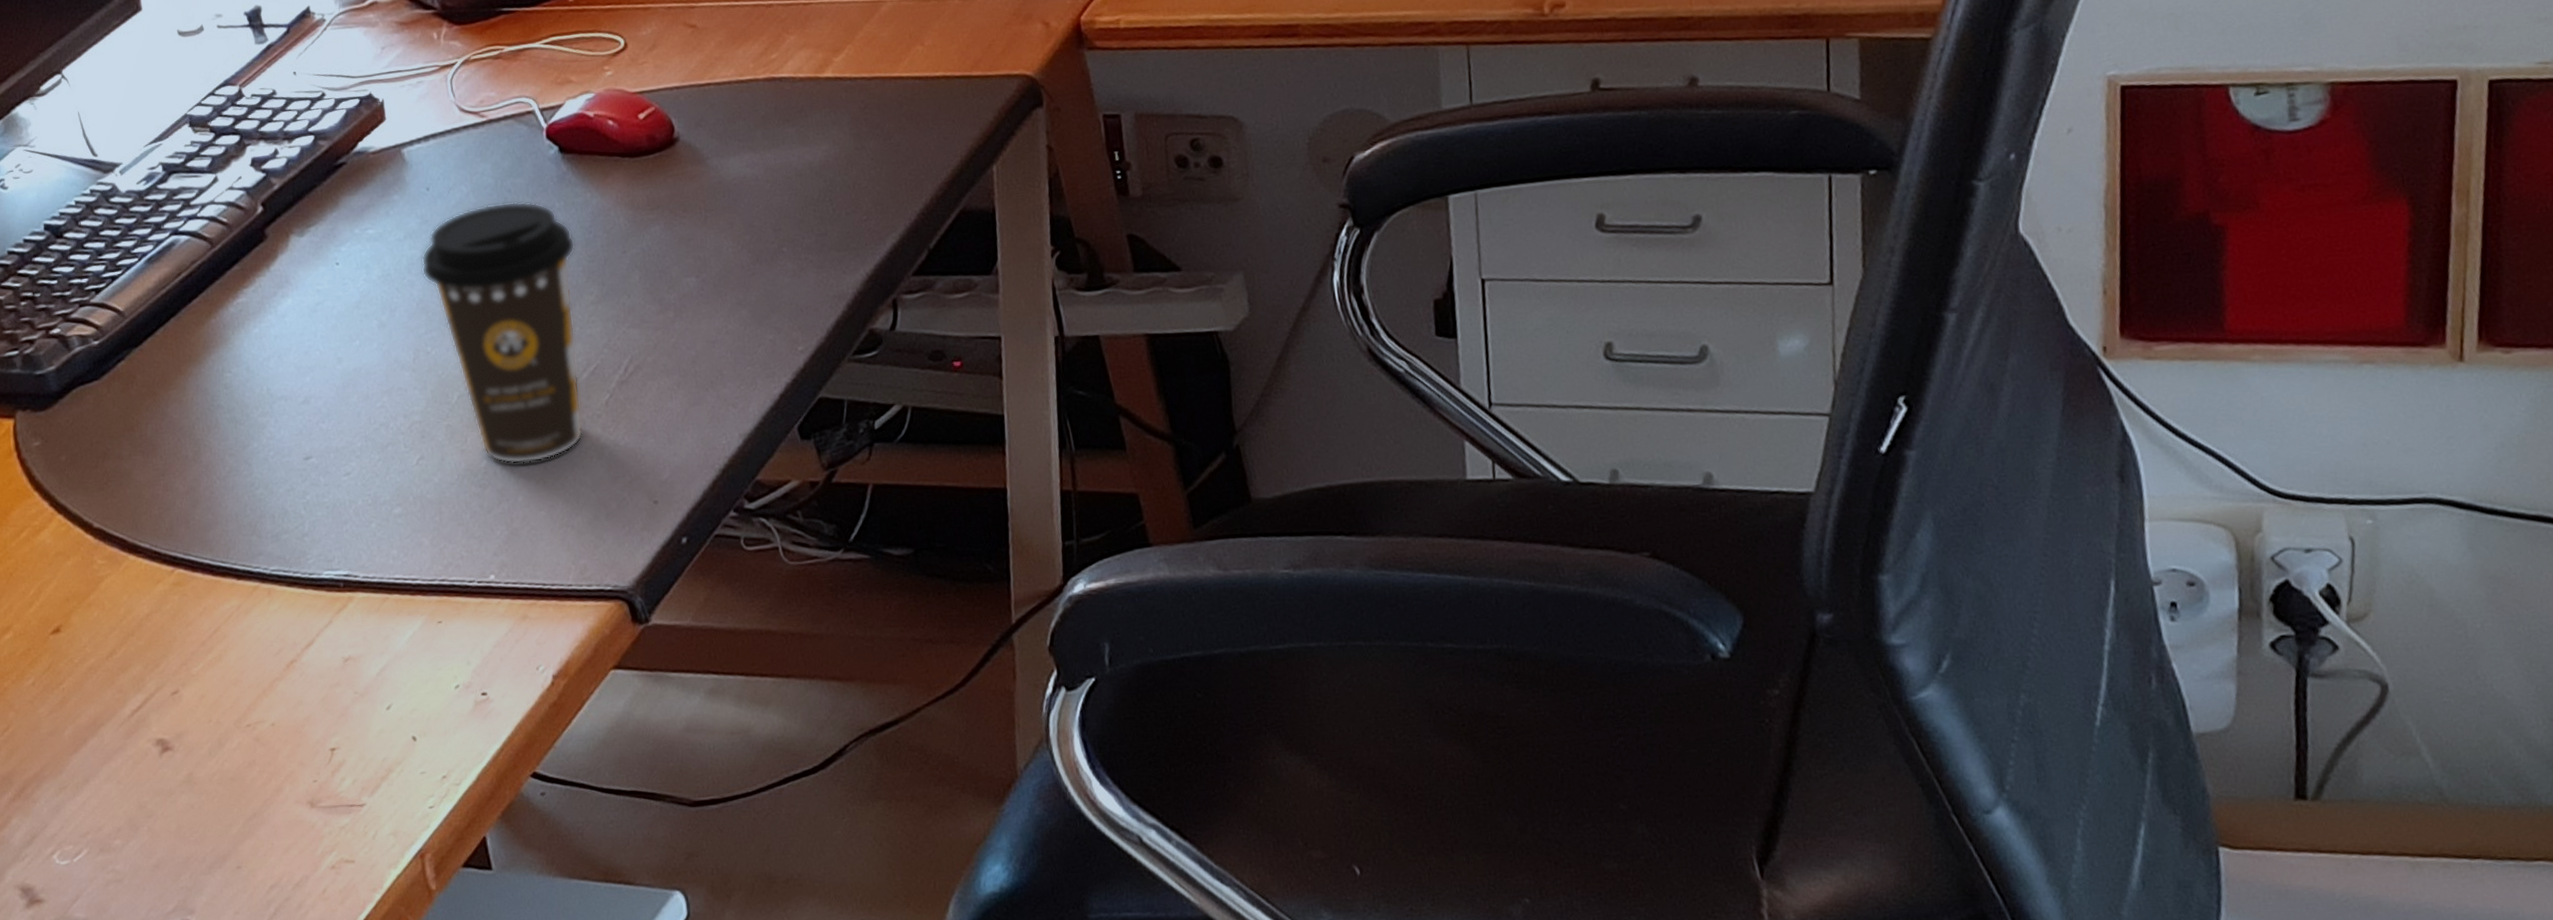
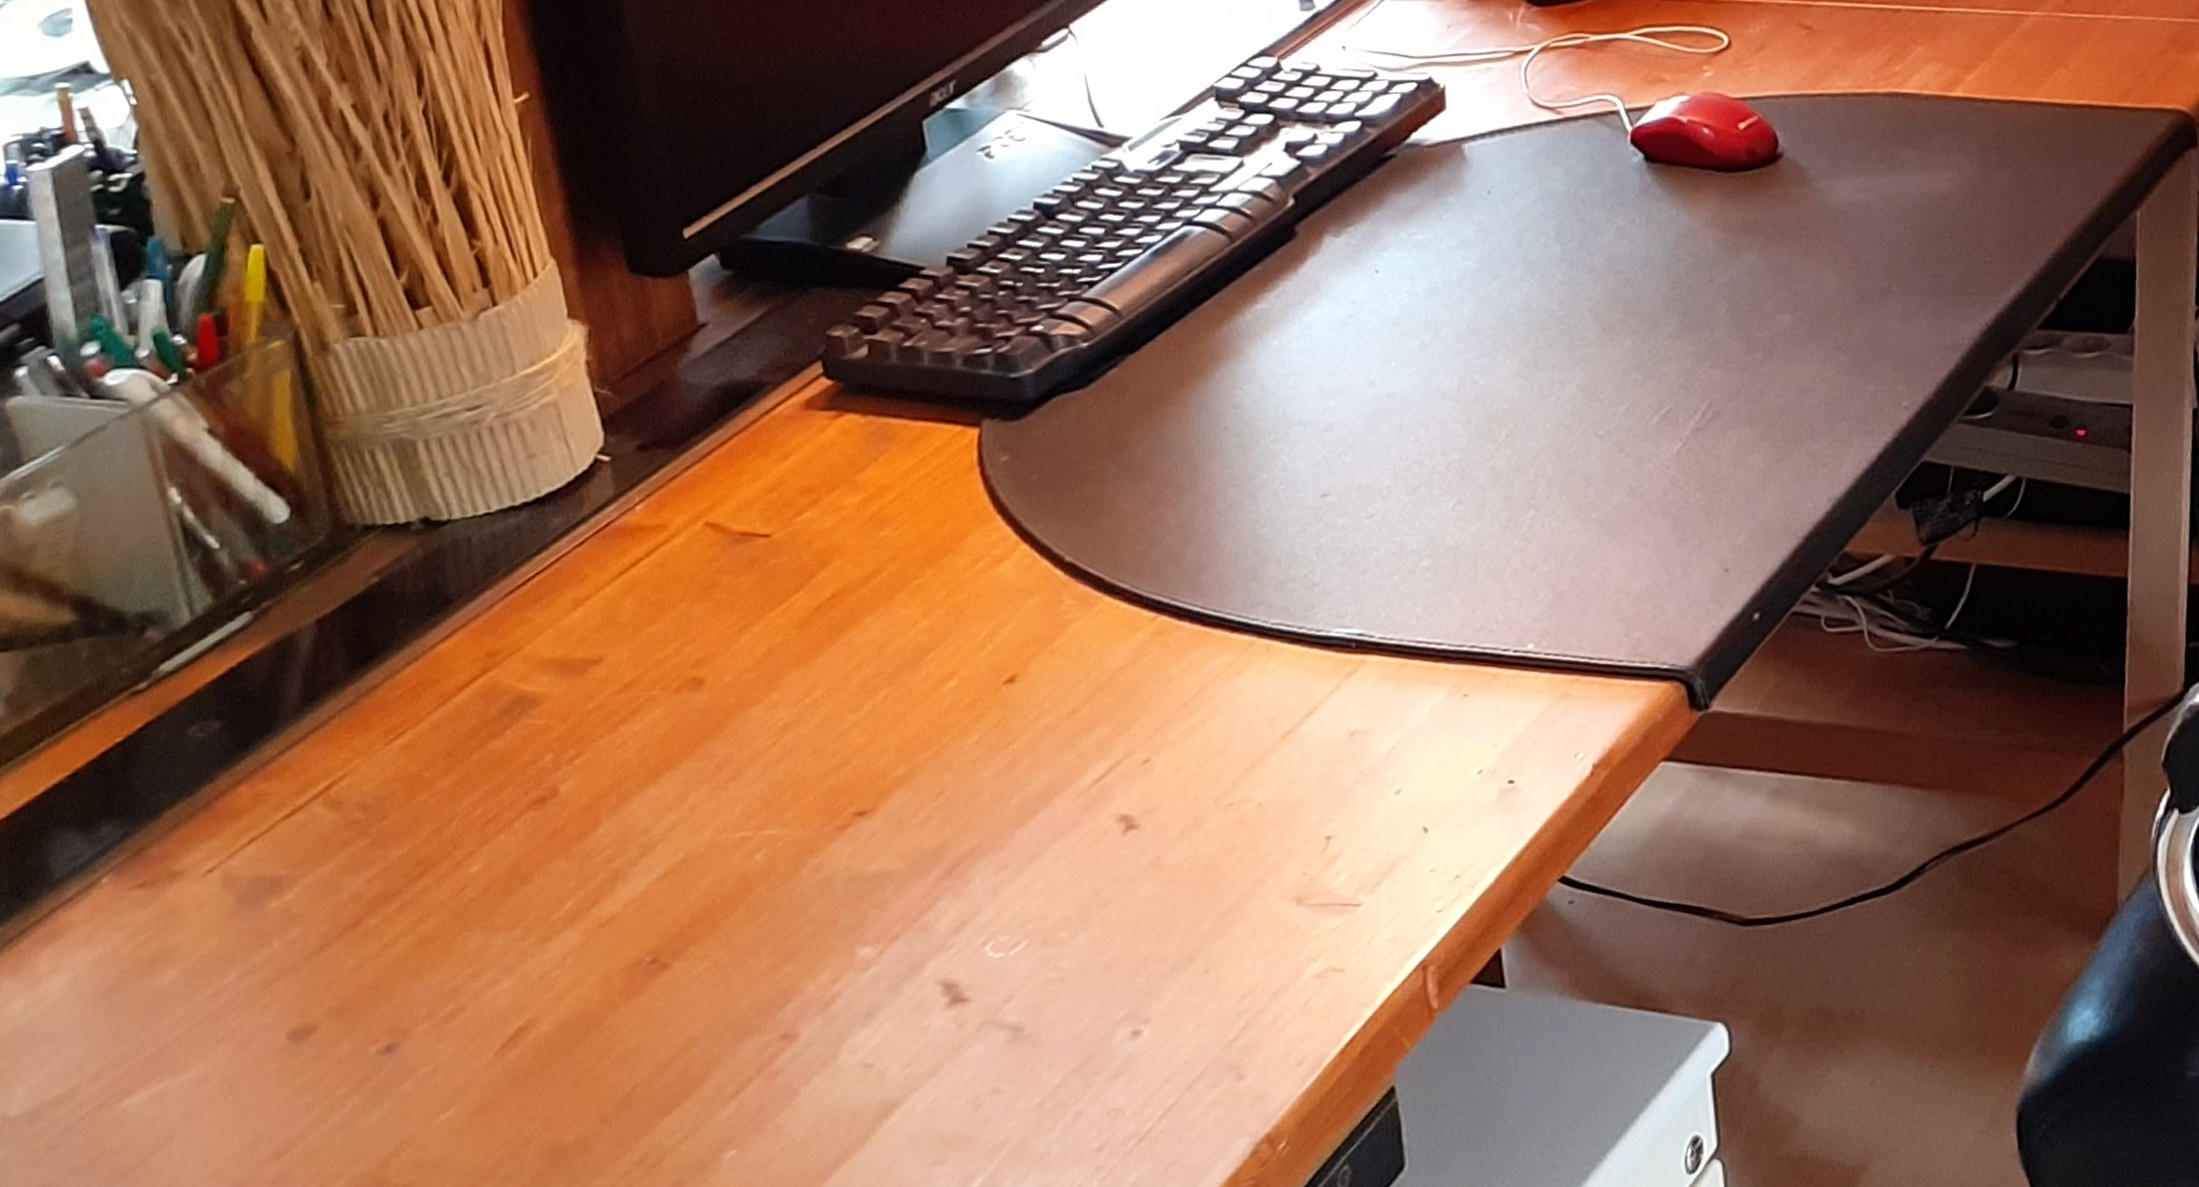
coffee cup: present [421,201,584,464] -> none [1474,213,1655,517]

